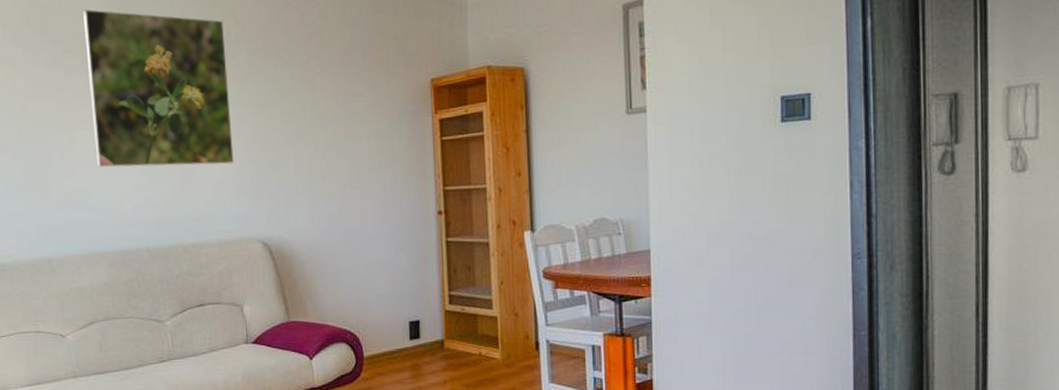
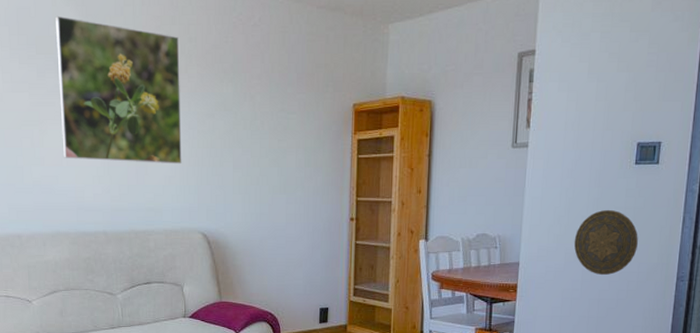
decorative plate: none [715,178,797,259] -> present [573,209,638,276]

